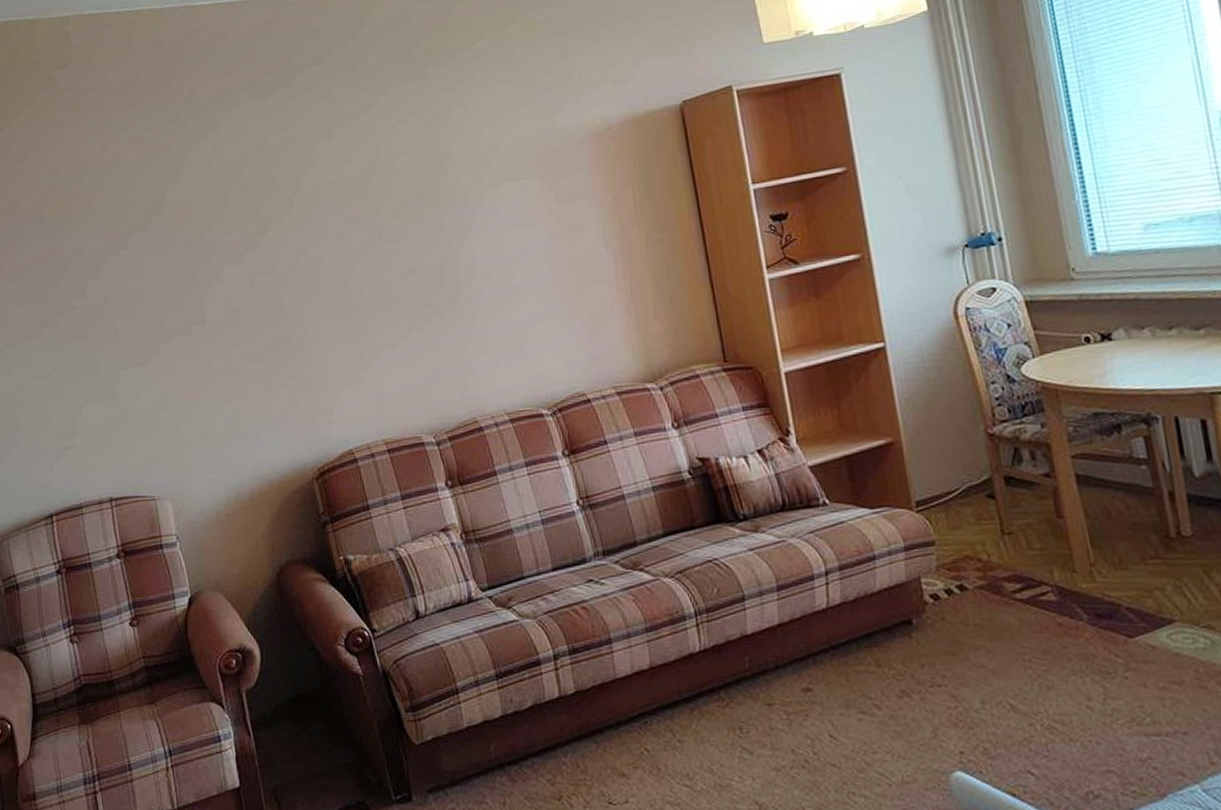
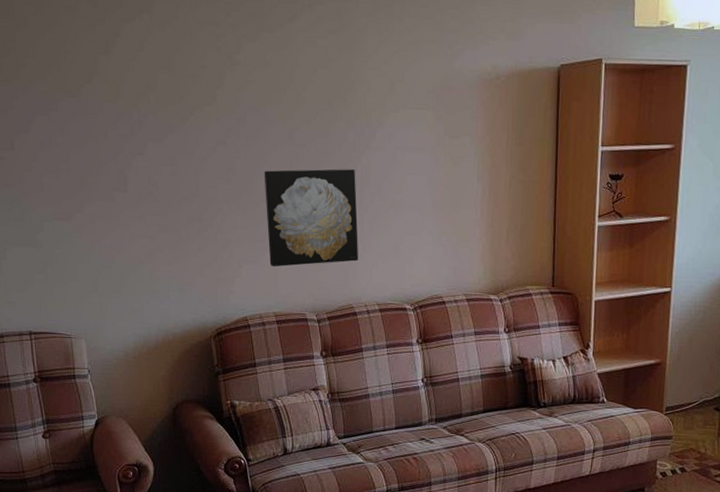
wall art: none [354,259,477,386] -> present [264,169,359,267]

